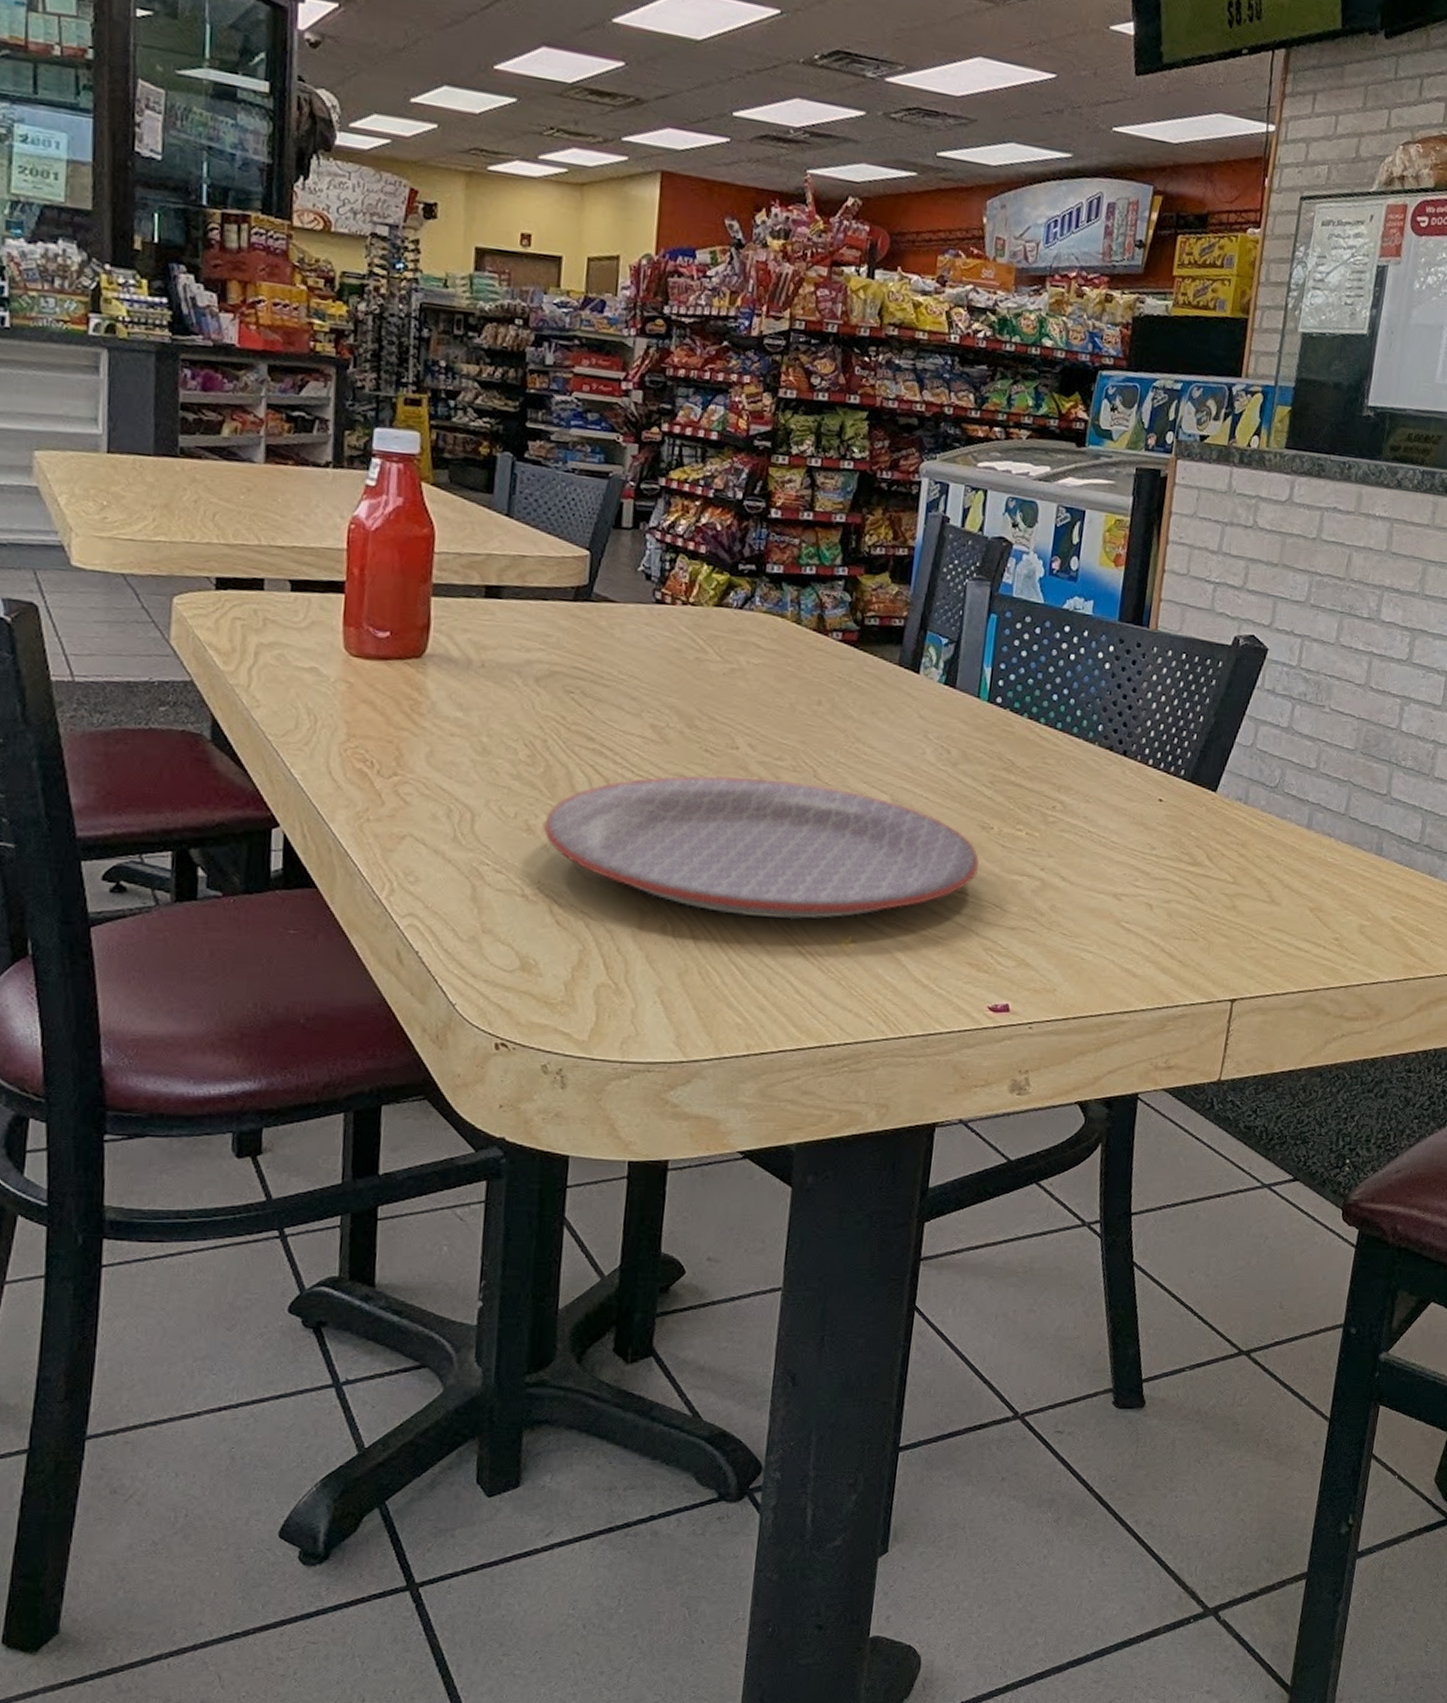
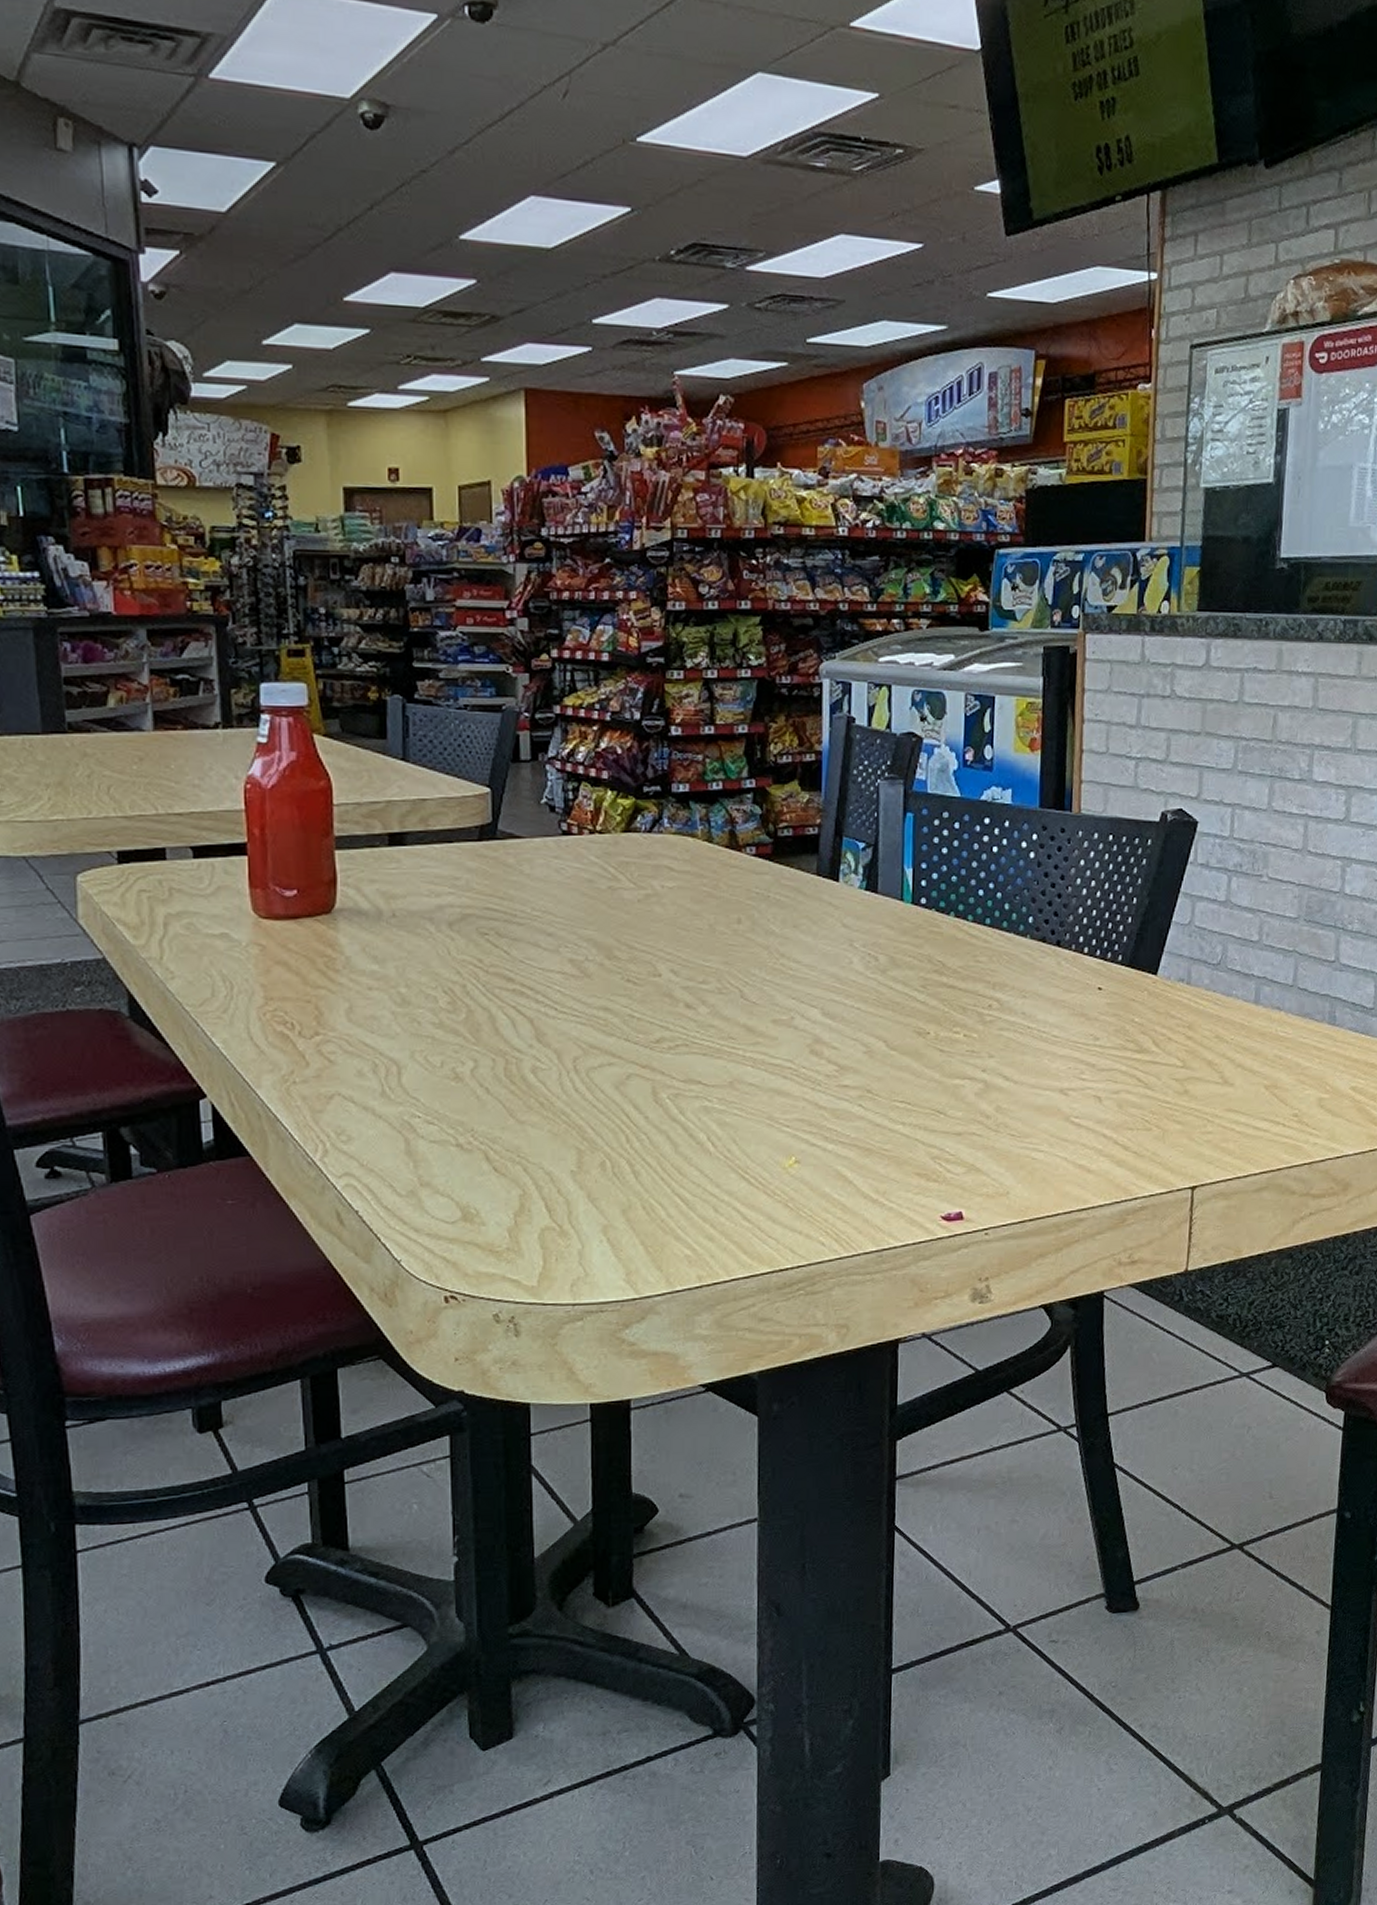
plate: present [544,775,980,920] -> none [472,1004,919,1146]

